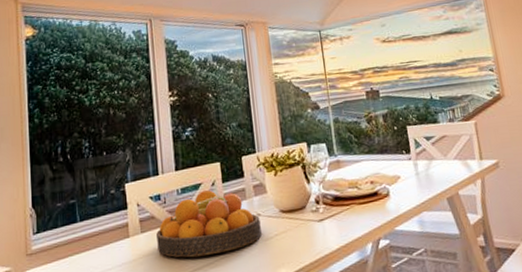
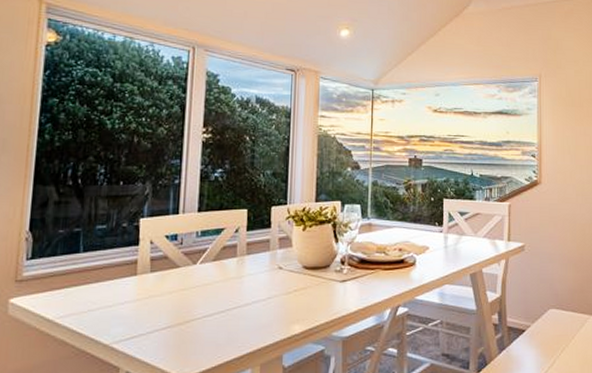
fruit bowl: present [156,190,262,258] -> none [166,237,281,304]

